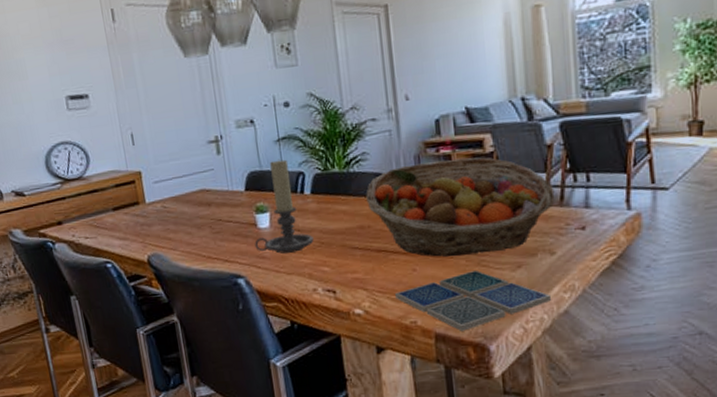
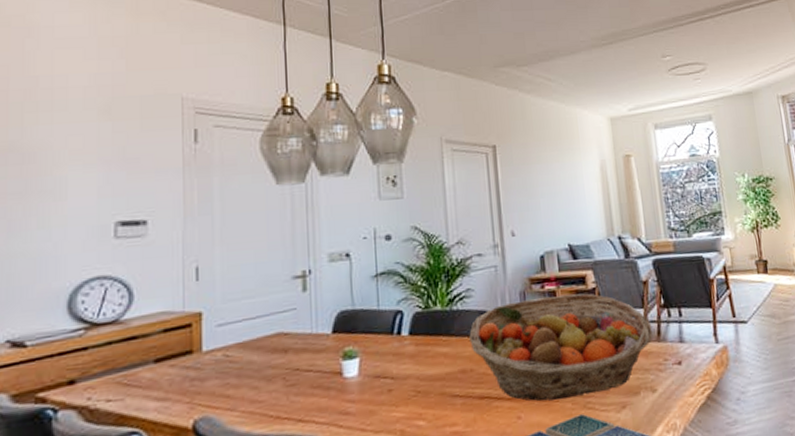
candle holder: present [255,159,314,254] -> none [338,296,409,408]

